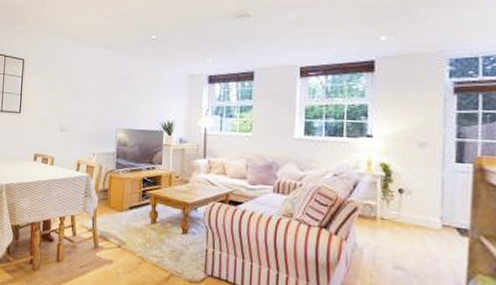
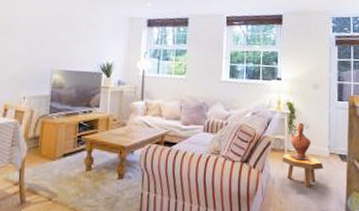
footstool: none [372,221,433,262] -> present [282,153,324,187]
lidded ewer: none [380,187,417,232] -> present [287,122,313,161]

